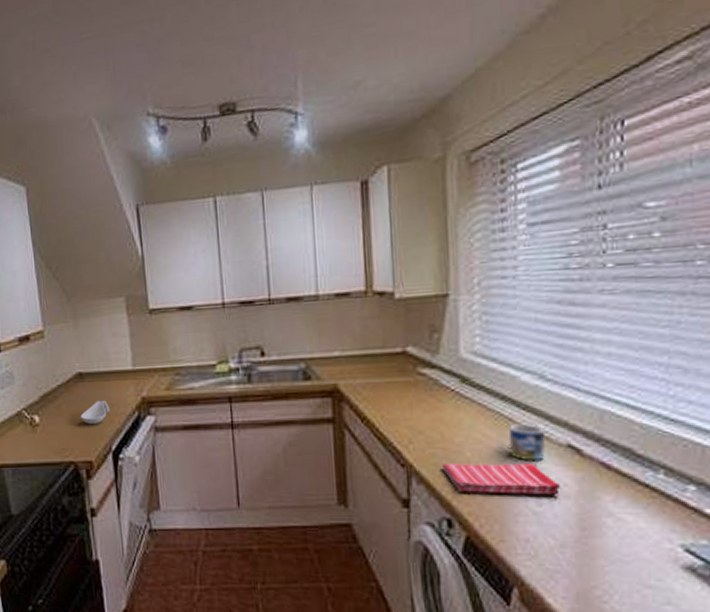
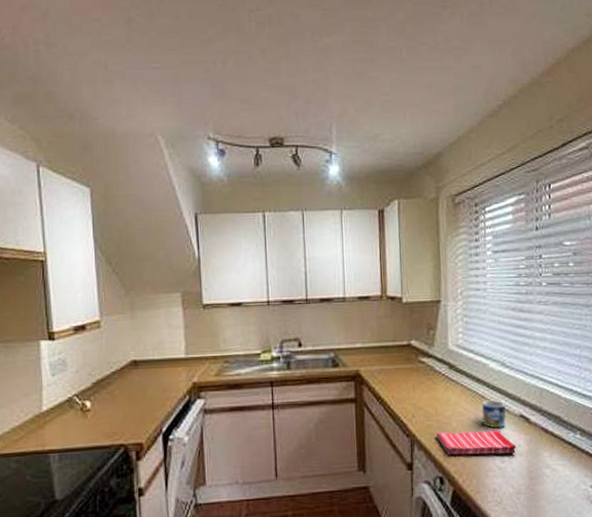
spoon rest: present [80,400,110,425] -> none [133,386,162,409]

